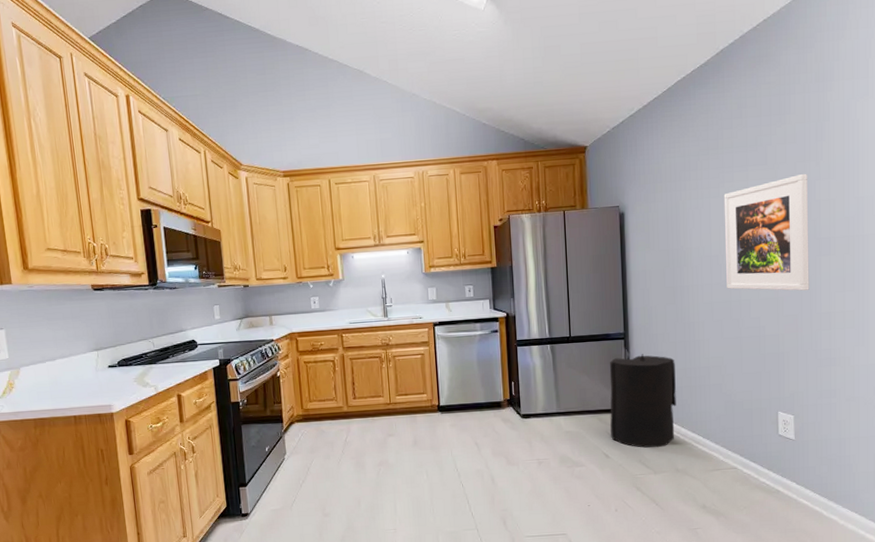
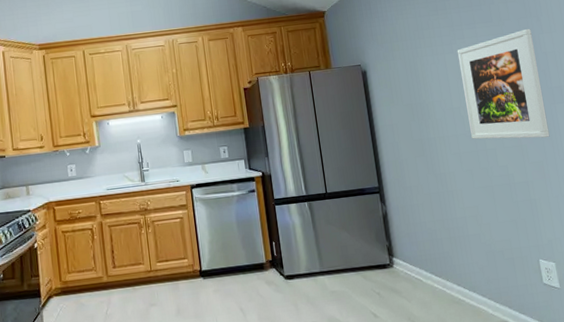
trash can: present [609,354,676,448] -> none [367,207,442,305]

